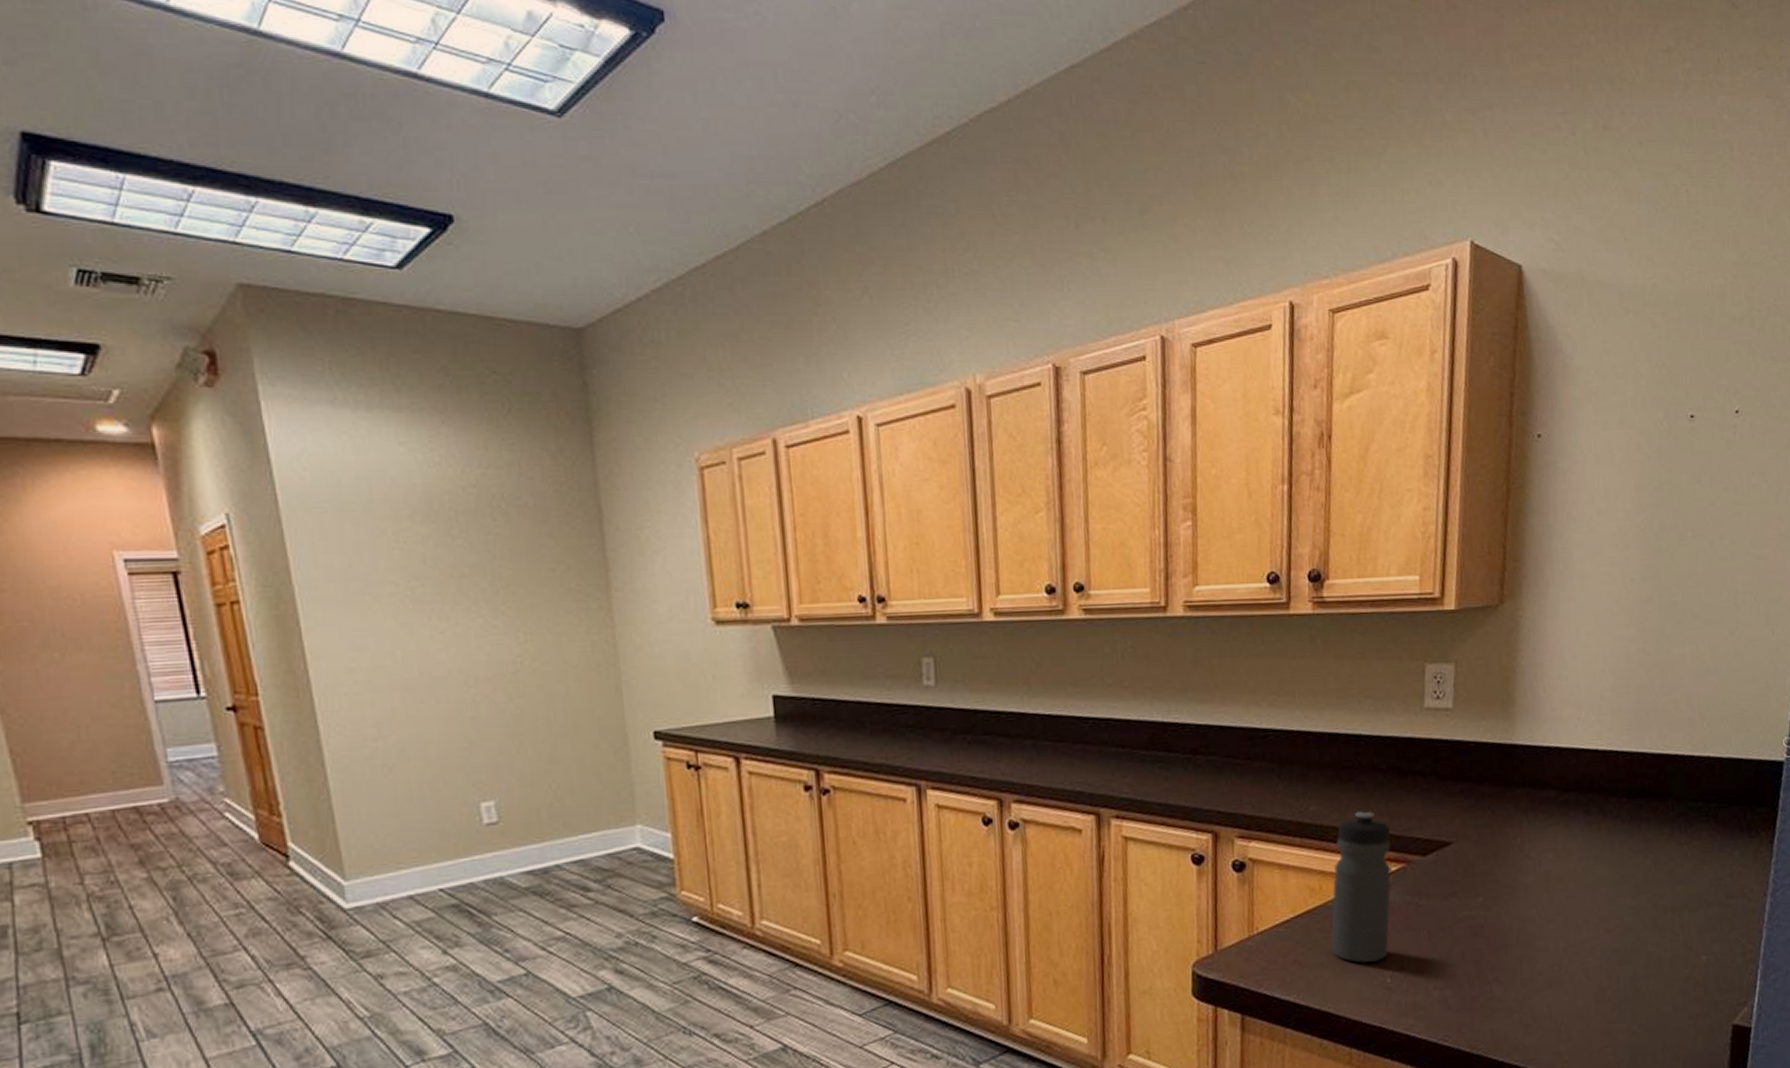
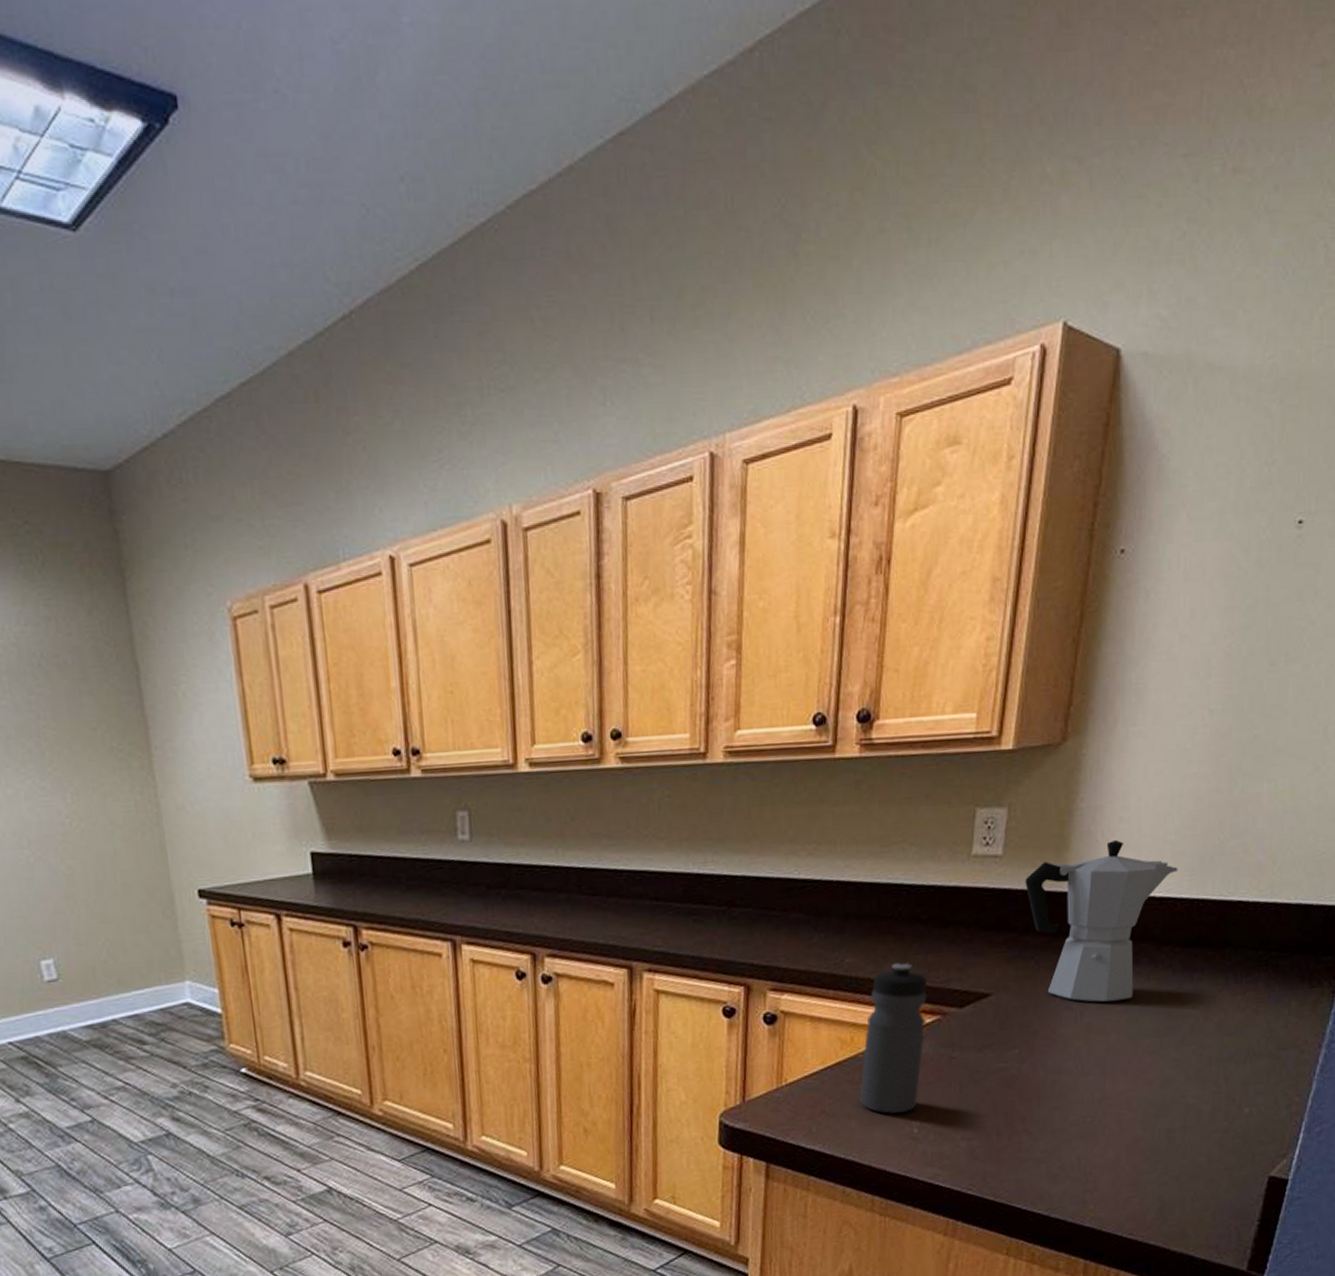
moka pot: none [1476,696,1617,851] -> present [1025,840,1178,1003]

